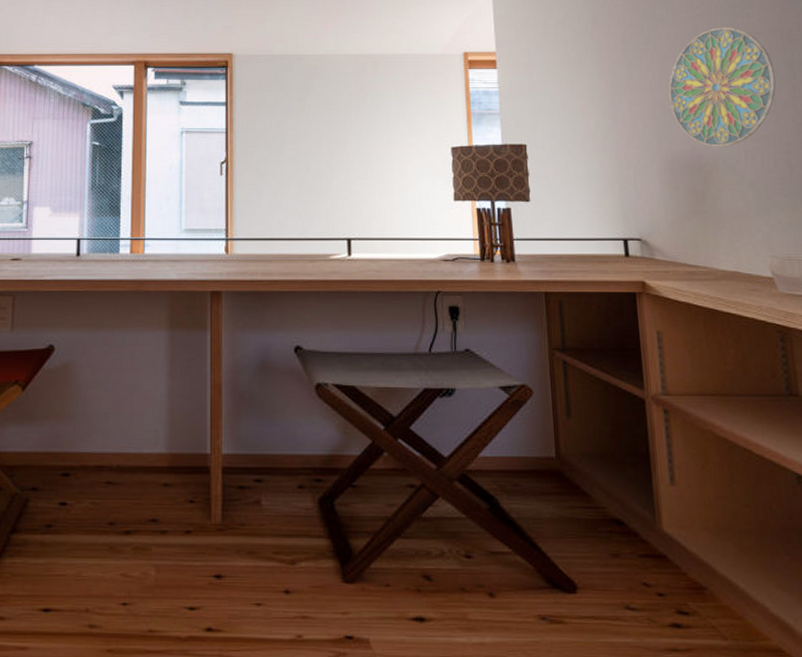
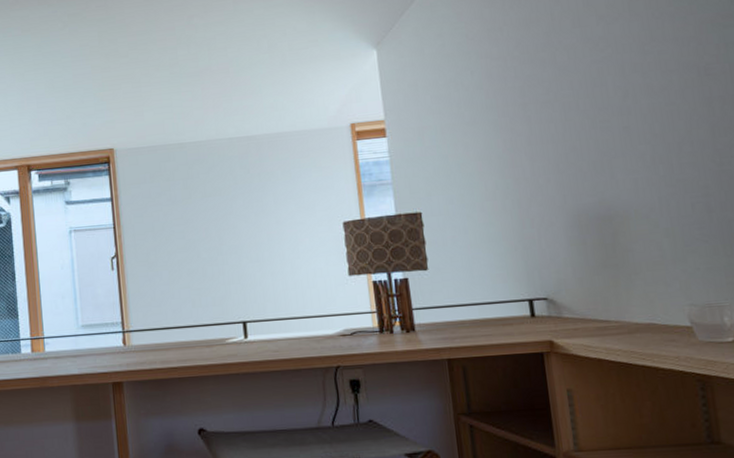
decorative plate: present [668,27,776,147] -> none [572,67,693,197]

